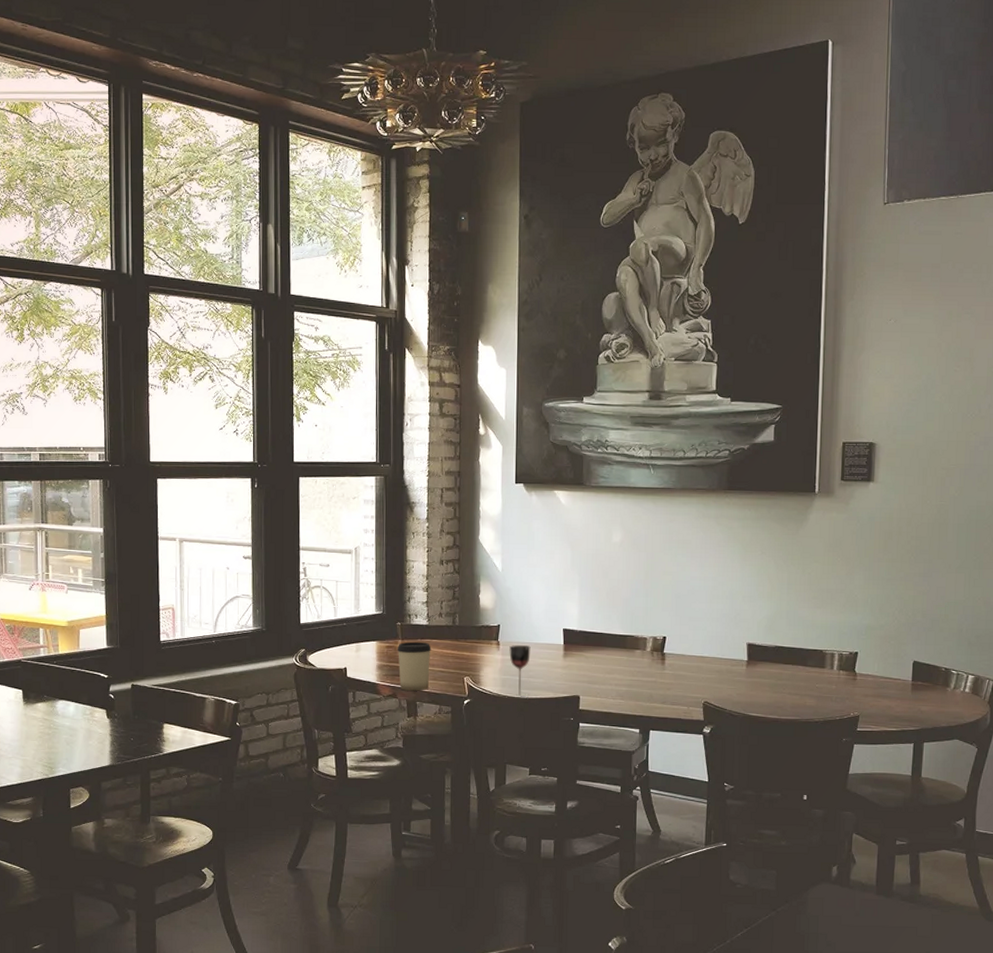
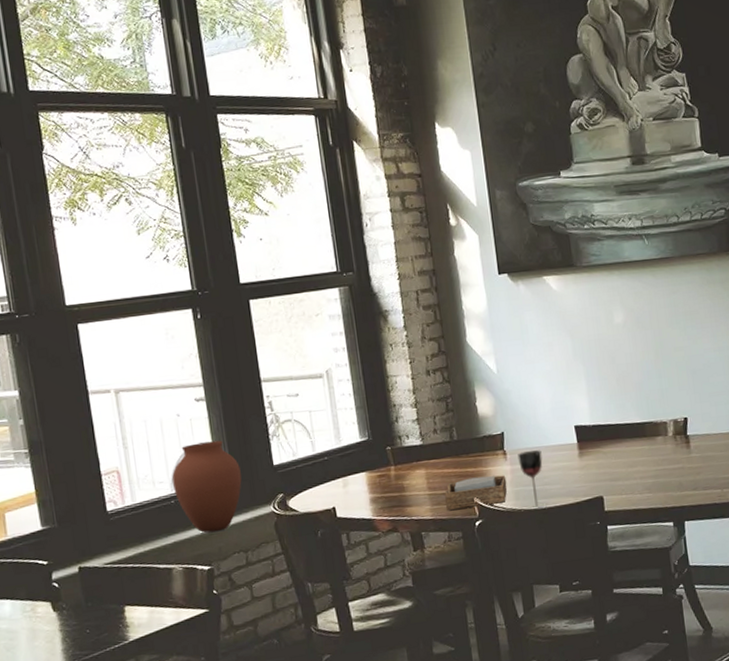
vase: none [215,594,272,673] -> present [171,440,242,534]
cup: present [397,641,432,691] -> none [390,464,433,522]
napkin holder: none [441,661,496,687] -> present [445,475,508,510]

